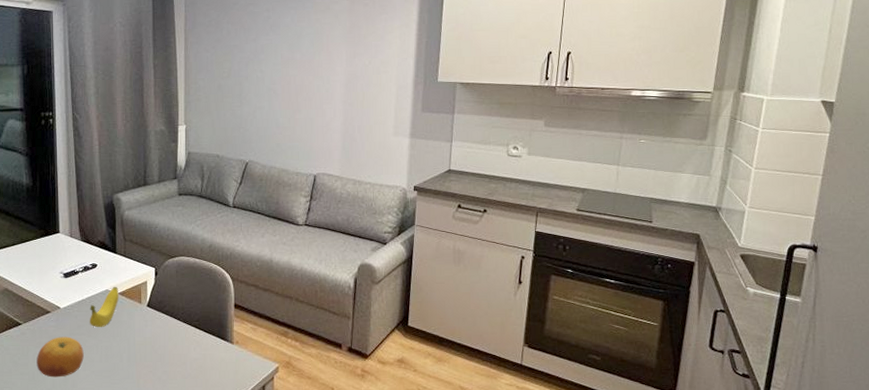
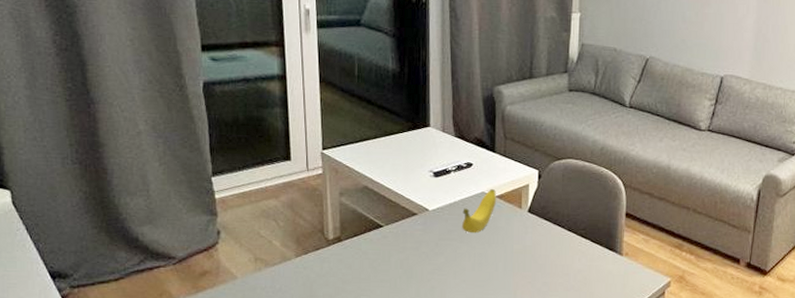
fruit: present [37,336,84,378] -> none [399,241,454,286]

